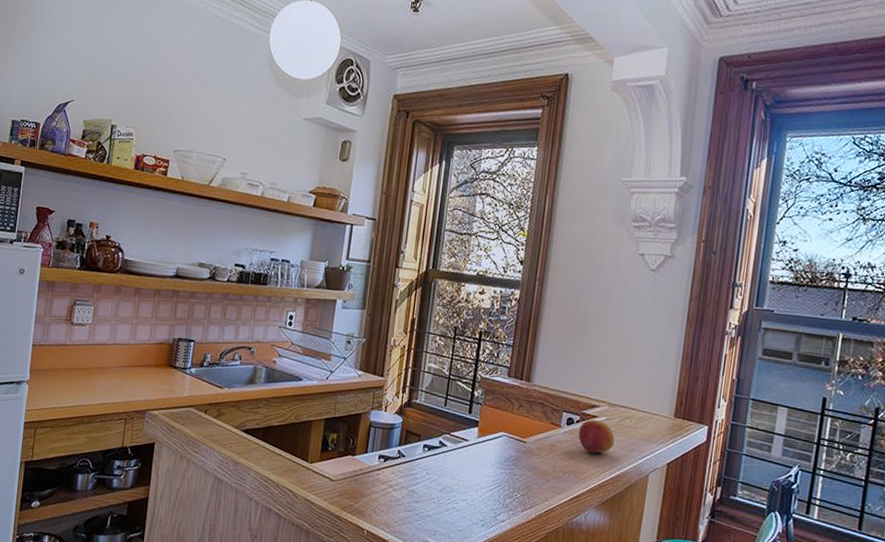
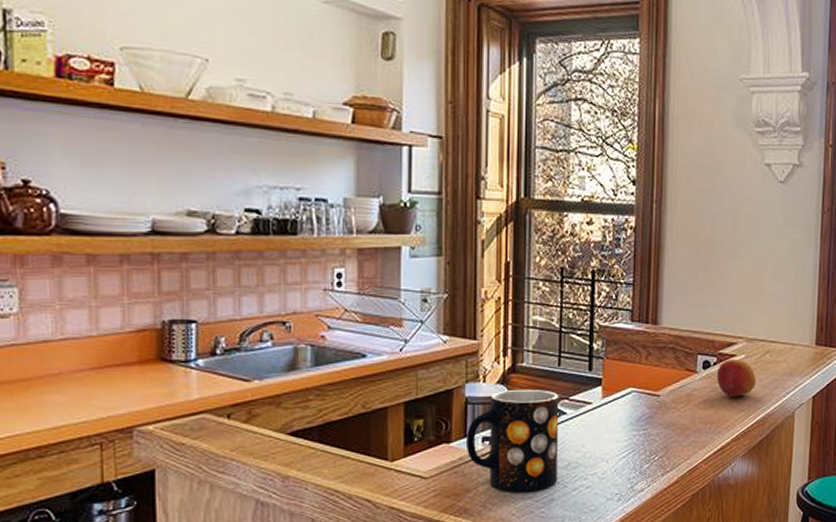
mug: none [366,420,443,506] -> present [465,389,559,492]

